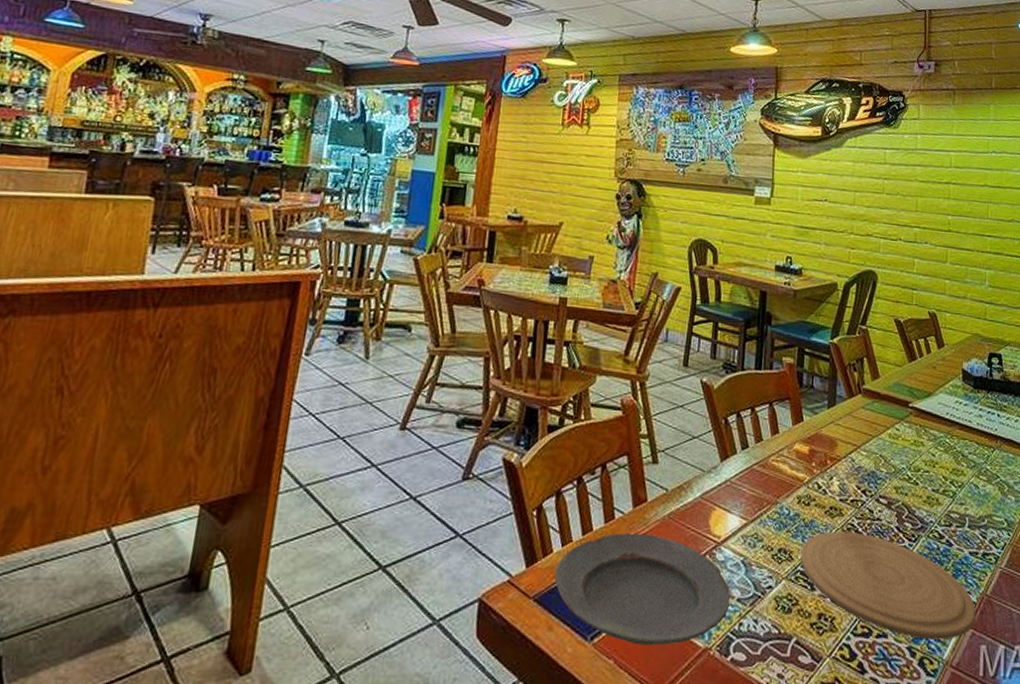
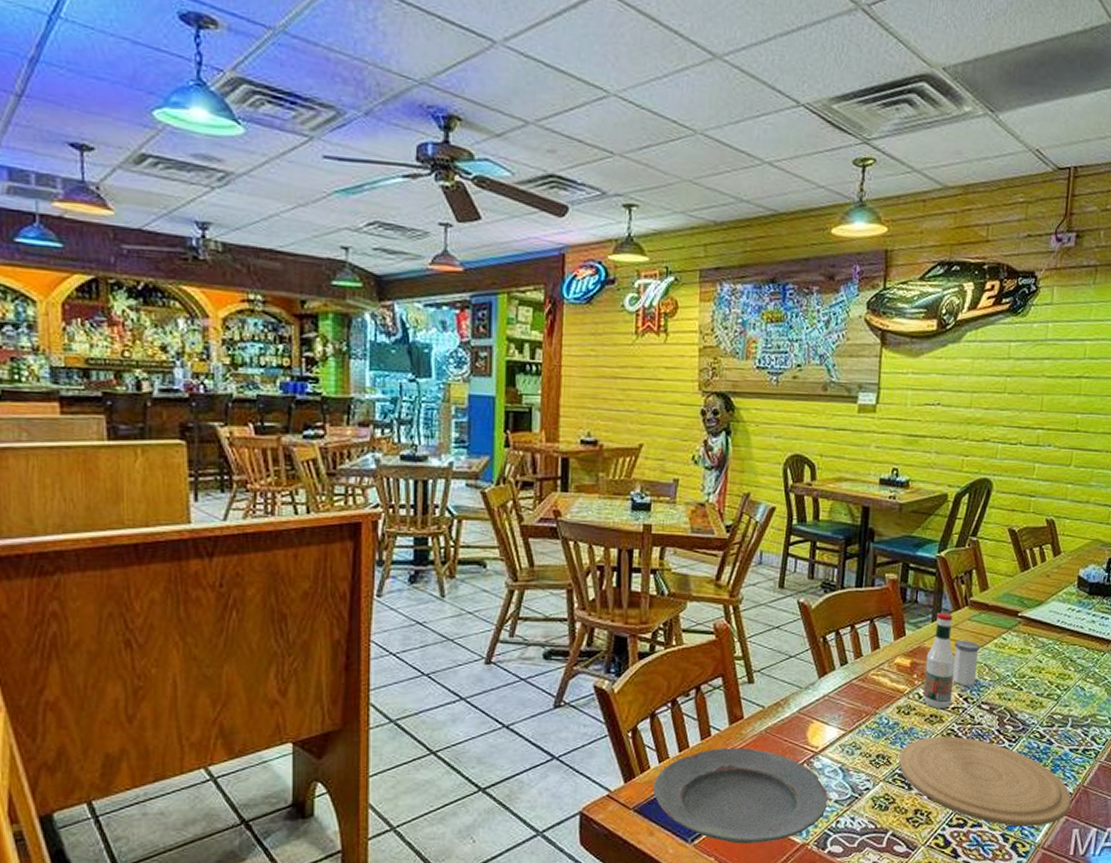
tabasco sauce: none [821,398,852,501] -> present [922,612,955,709]
salt shaker: none [849,428,874,477] -> present [952,639,980,686]

